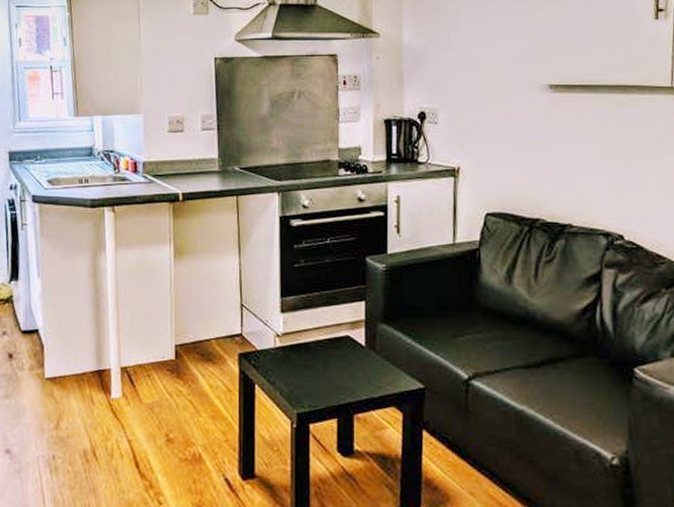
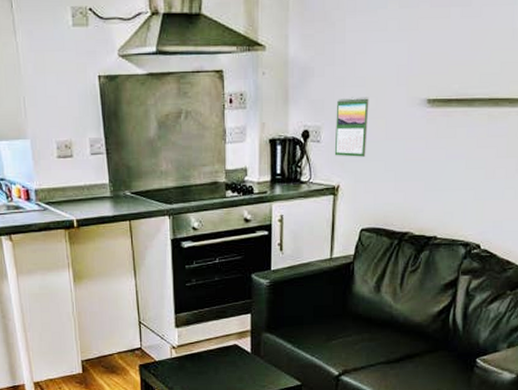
calendar: none [453,81,488,139] -> present [334,97,369,157]

